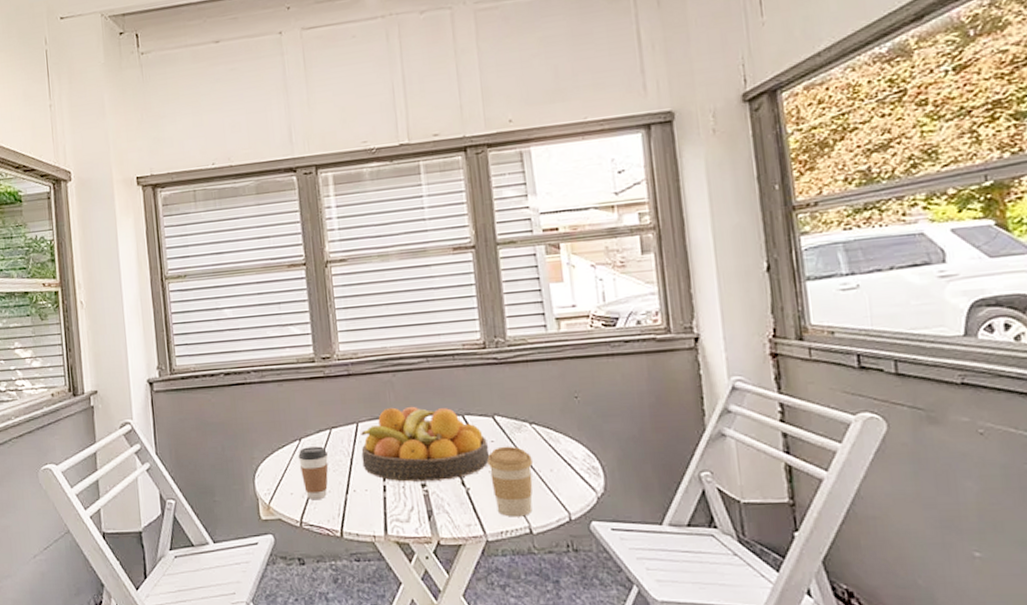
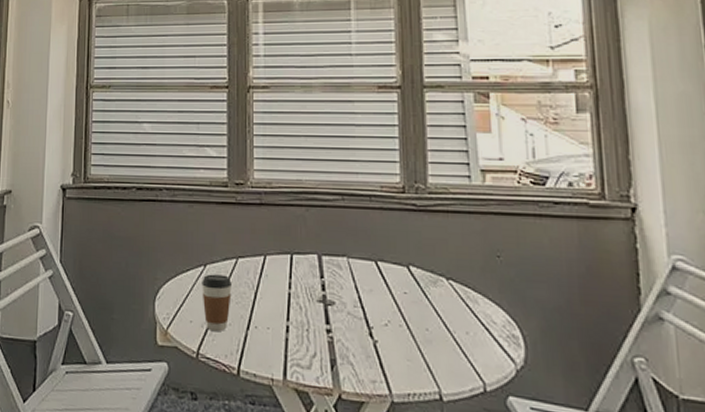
fruit bowl: present [361,406,490,482] -> none [267,243,402,329]
coffee cup: present [487,446,533,517] -> none [398,299,447,381]

